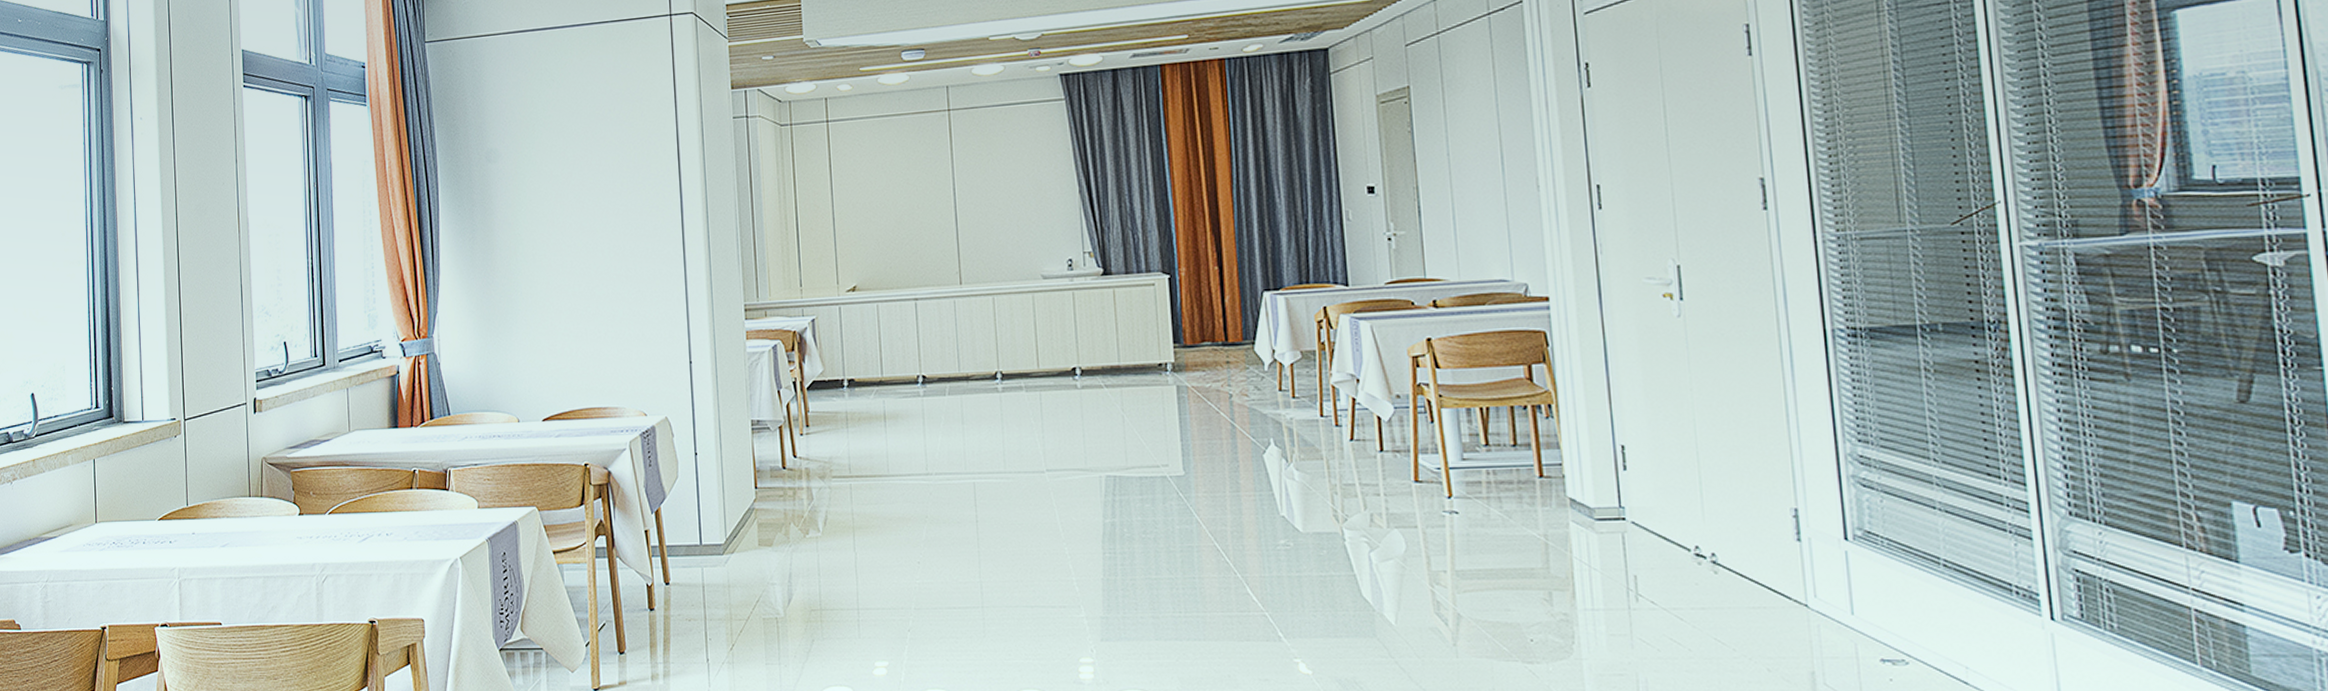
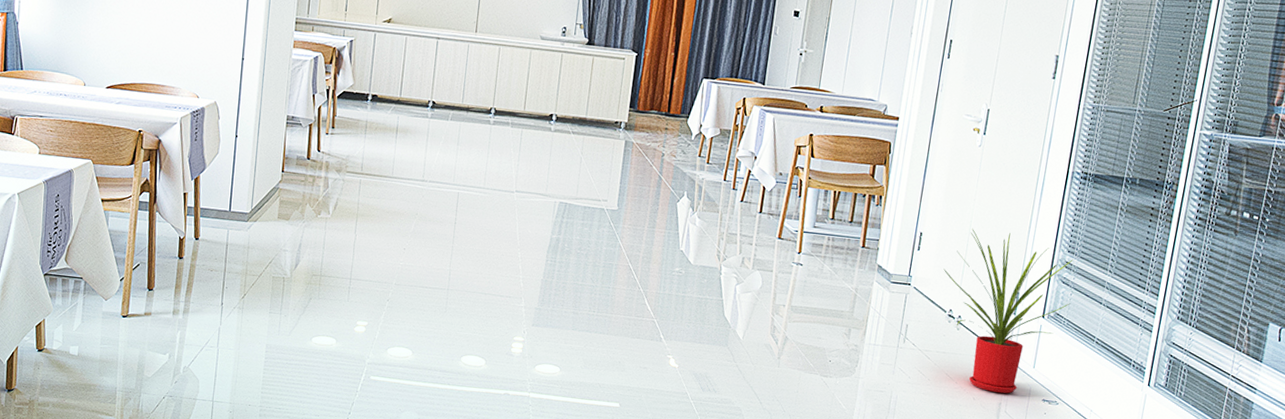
house plant: none [1670,426,1884,657] -> present [943,228,1073,394]

